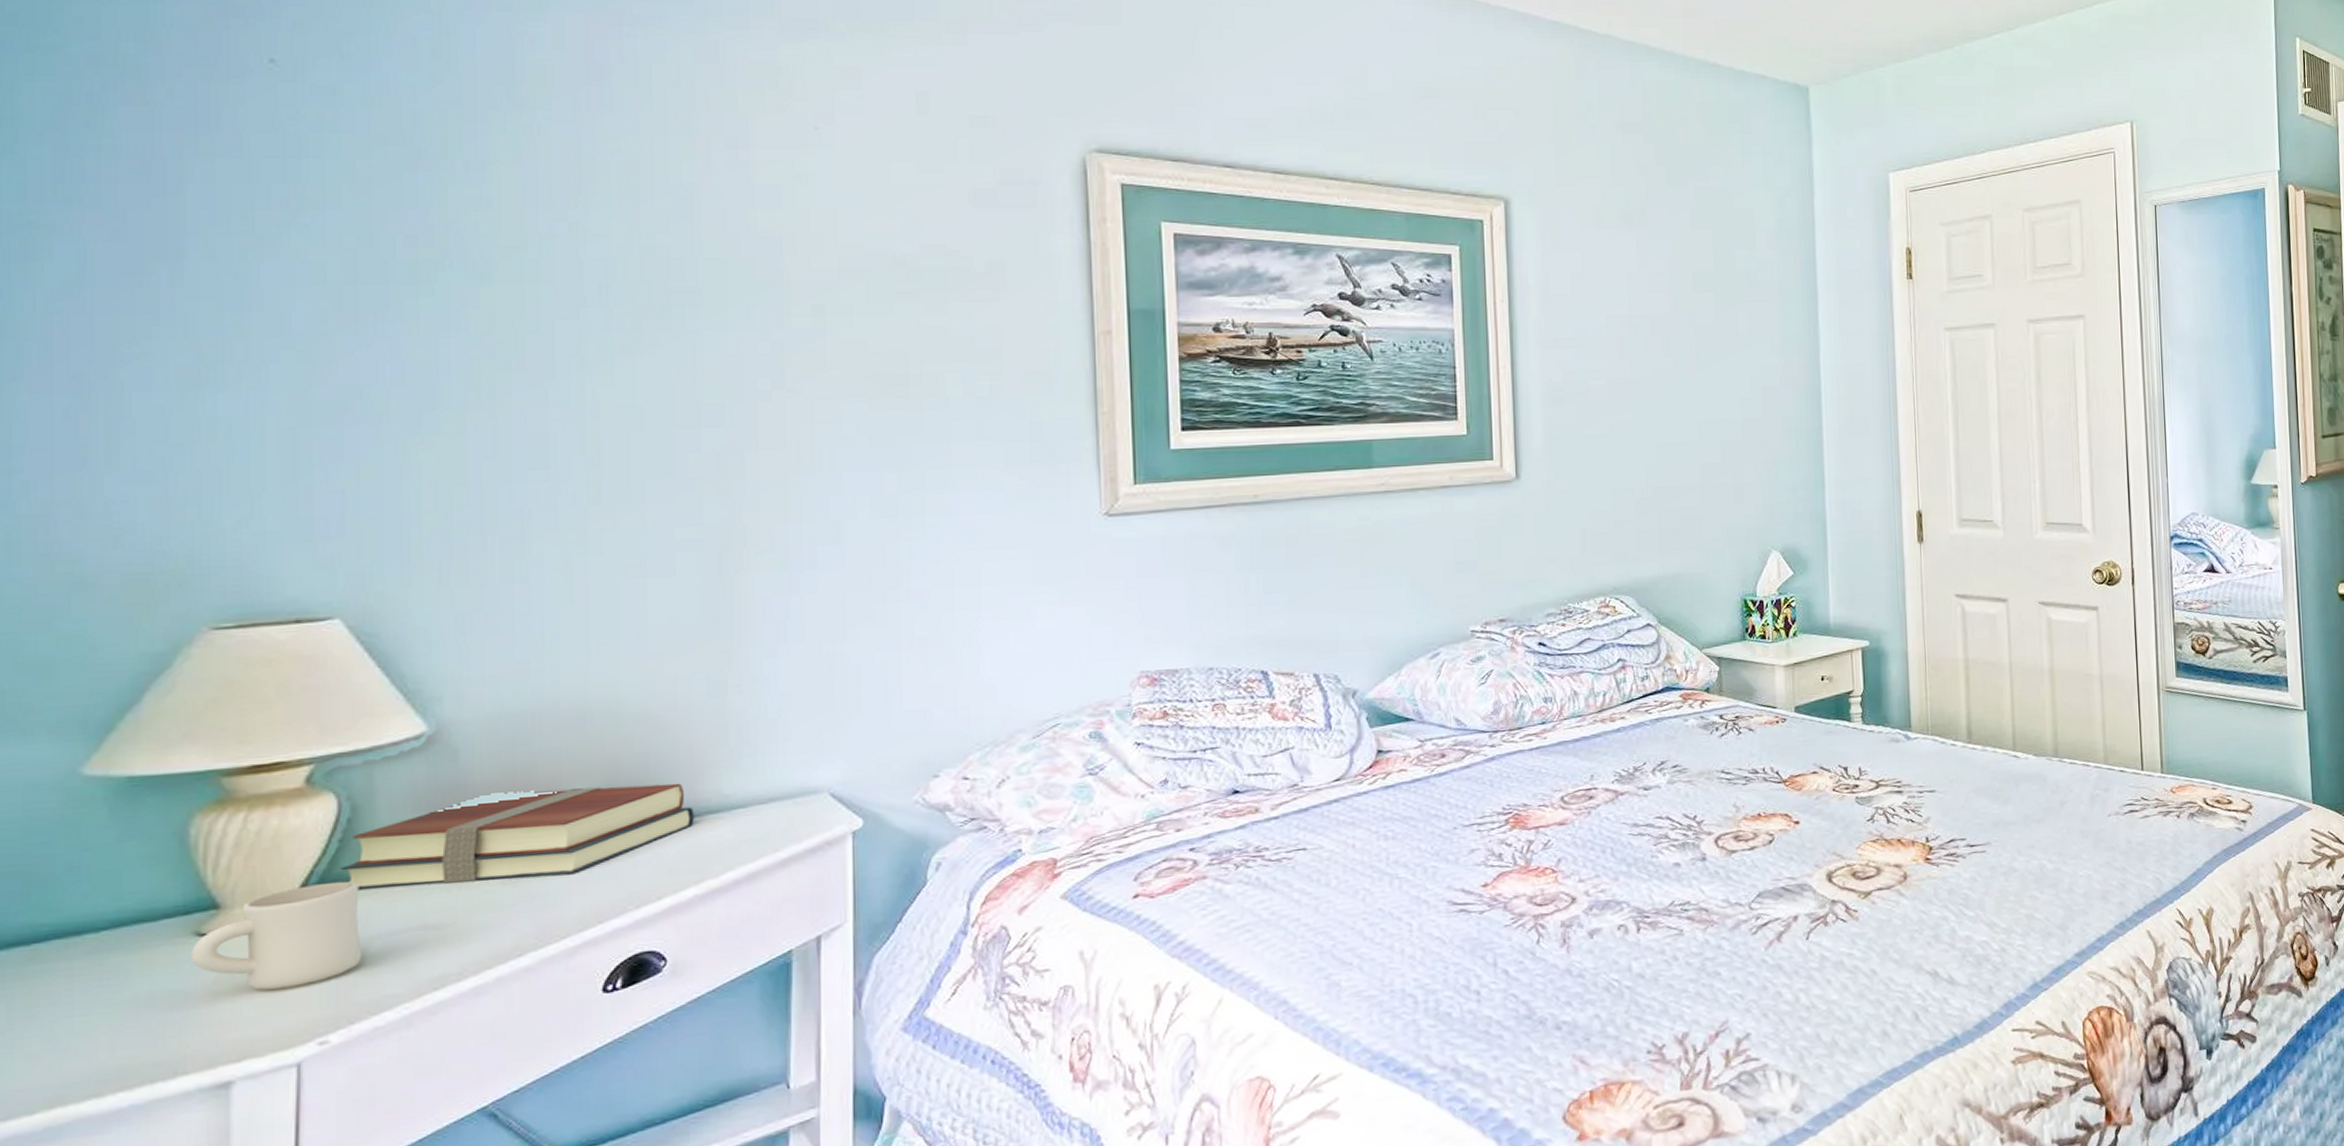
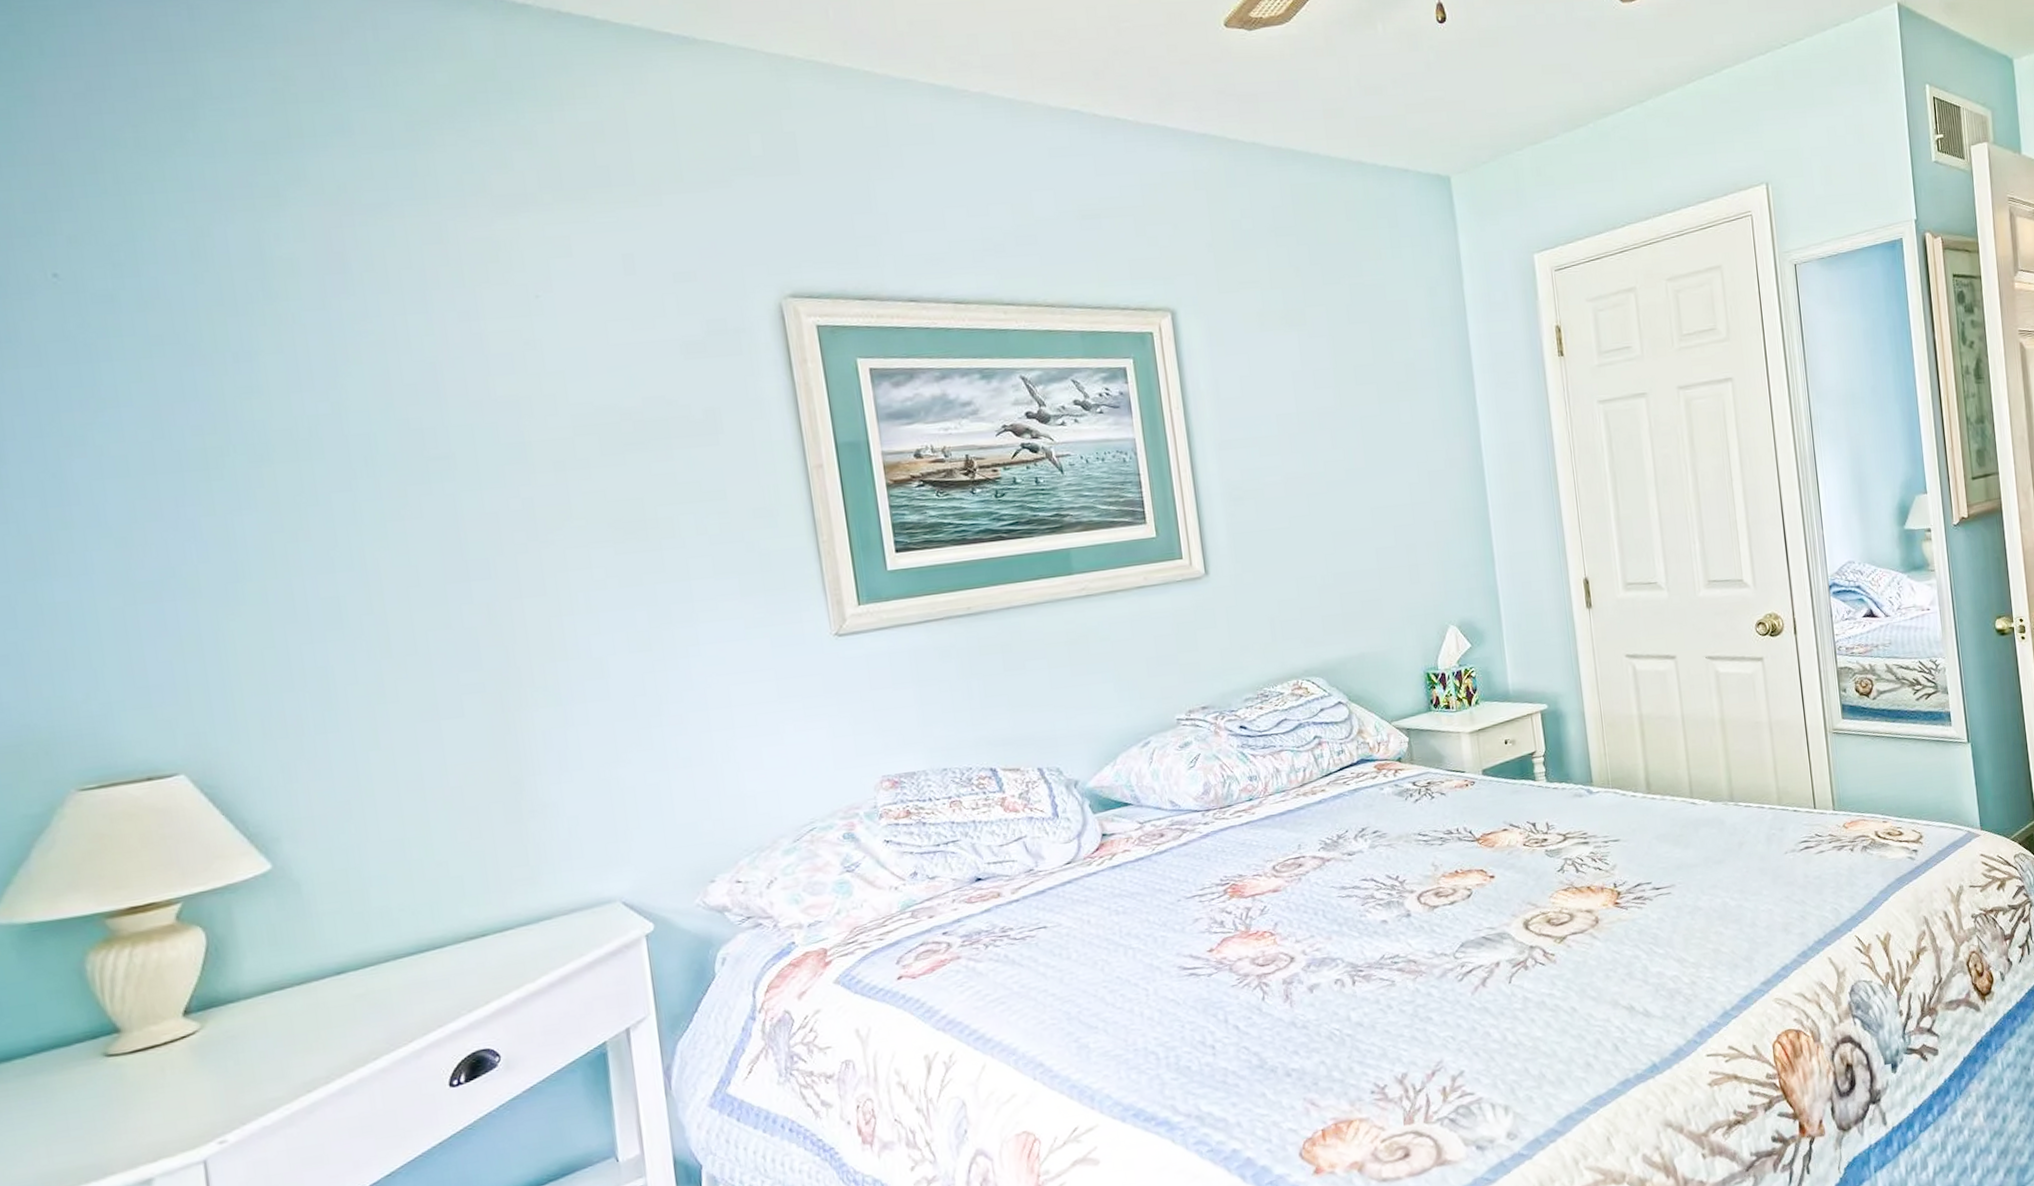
mug: present [192,881,362,990] -> none [102,1003,245,1100]
books: present [341,783,695,889] -> none [216,900,509,1009]

